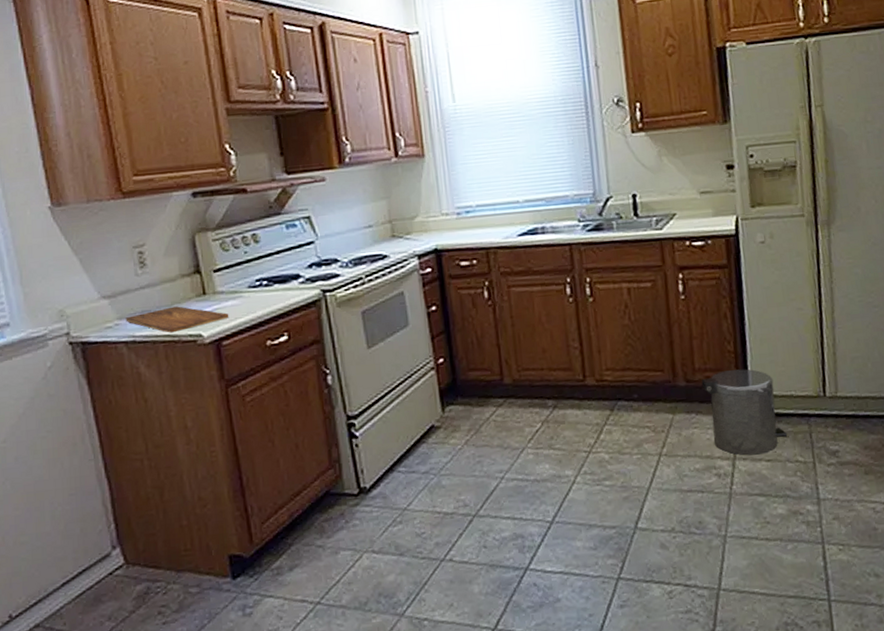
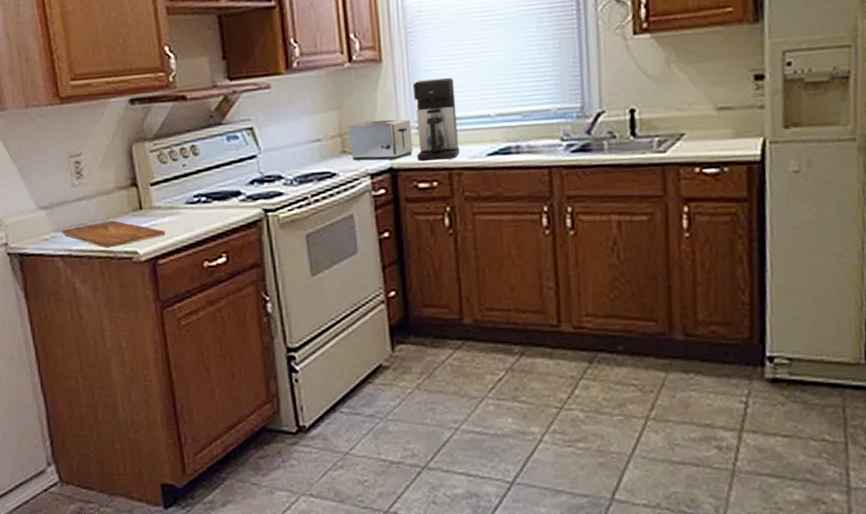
toaster: none [397,205,455,244] -> present [348,118,413,162]
coffee maker: none [451,169,495,244] -> present [412,77,460,162]
trash can: present [701,369,788,456] -> none [704,324,813,428]

